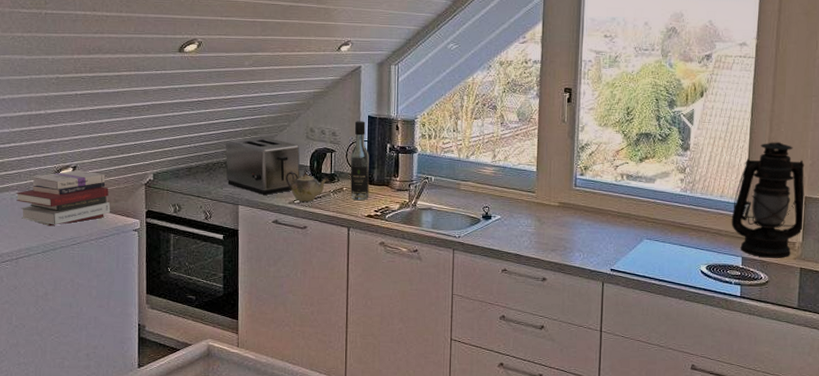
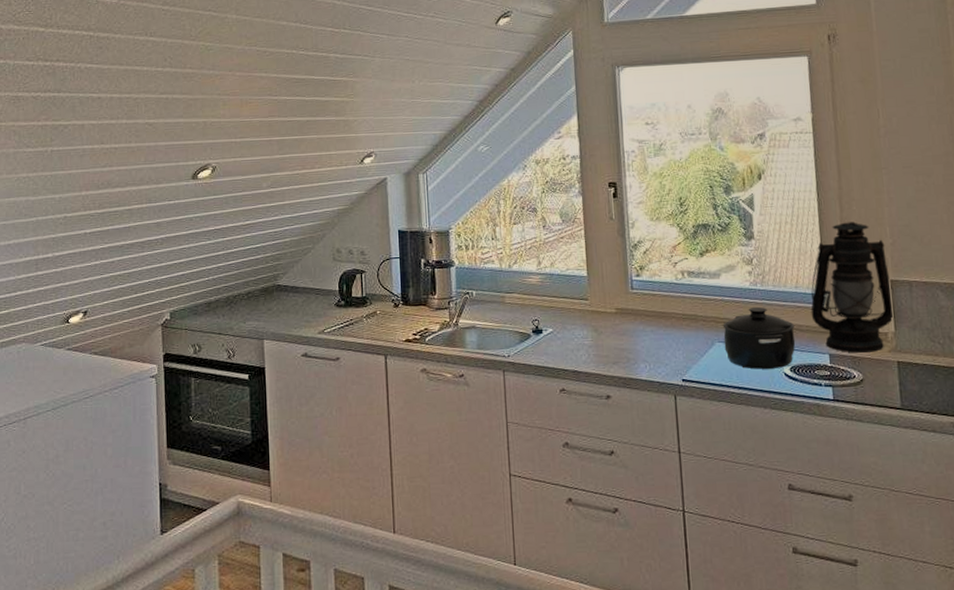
books: present [15,170,111,226] -> none [22,315,125,380]
toaster: present [226,136,300,195] -> none [247,262,329,326]
teapot: present [286,170,329,202] -> none [313,295,361,330]
bottle: present [350,121,370,201] -> none [382,236,406,325]
saucepan: none [651,210,715,266] -> present [722,306,796,369]

